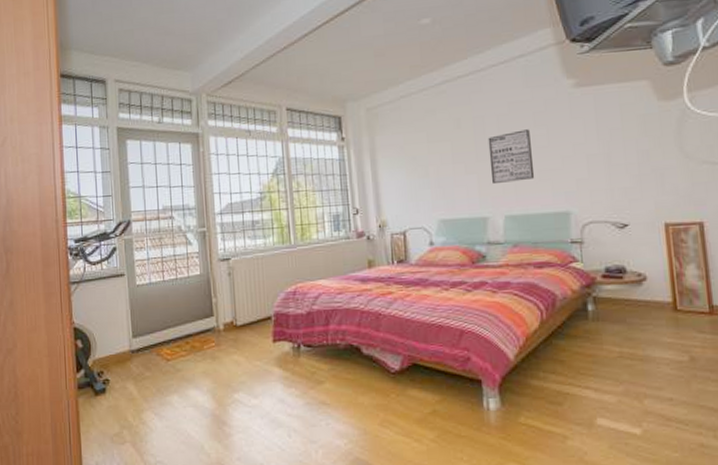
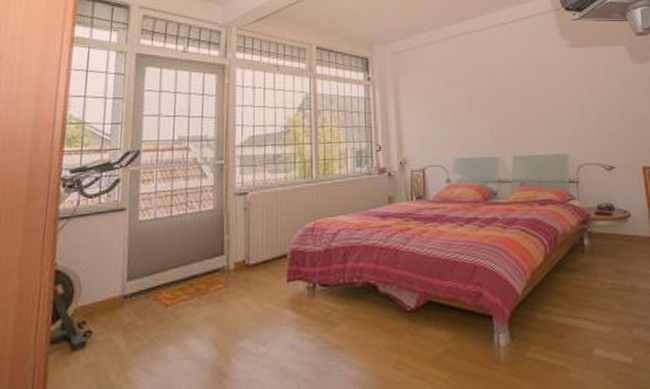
wall art: present [488,129,535,183] -> none [499,80,538,126]

